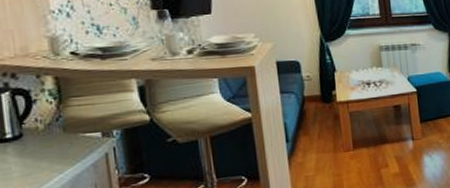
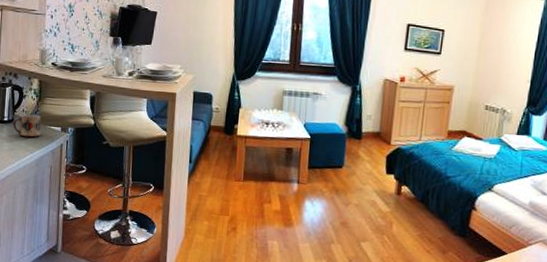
mug: none [21,122,72,155] -> present [12,114,41,138]

